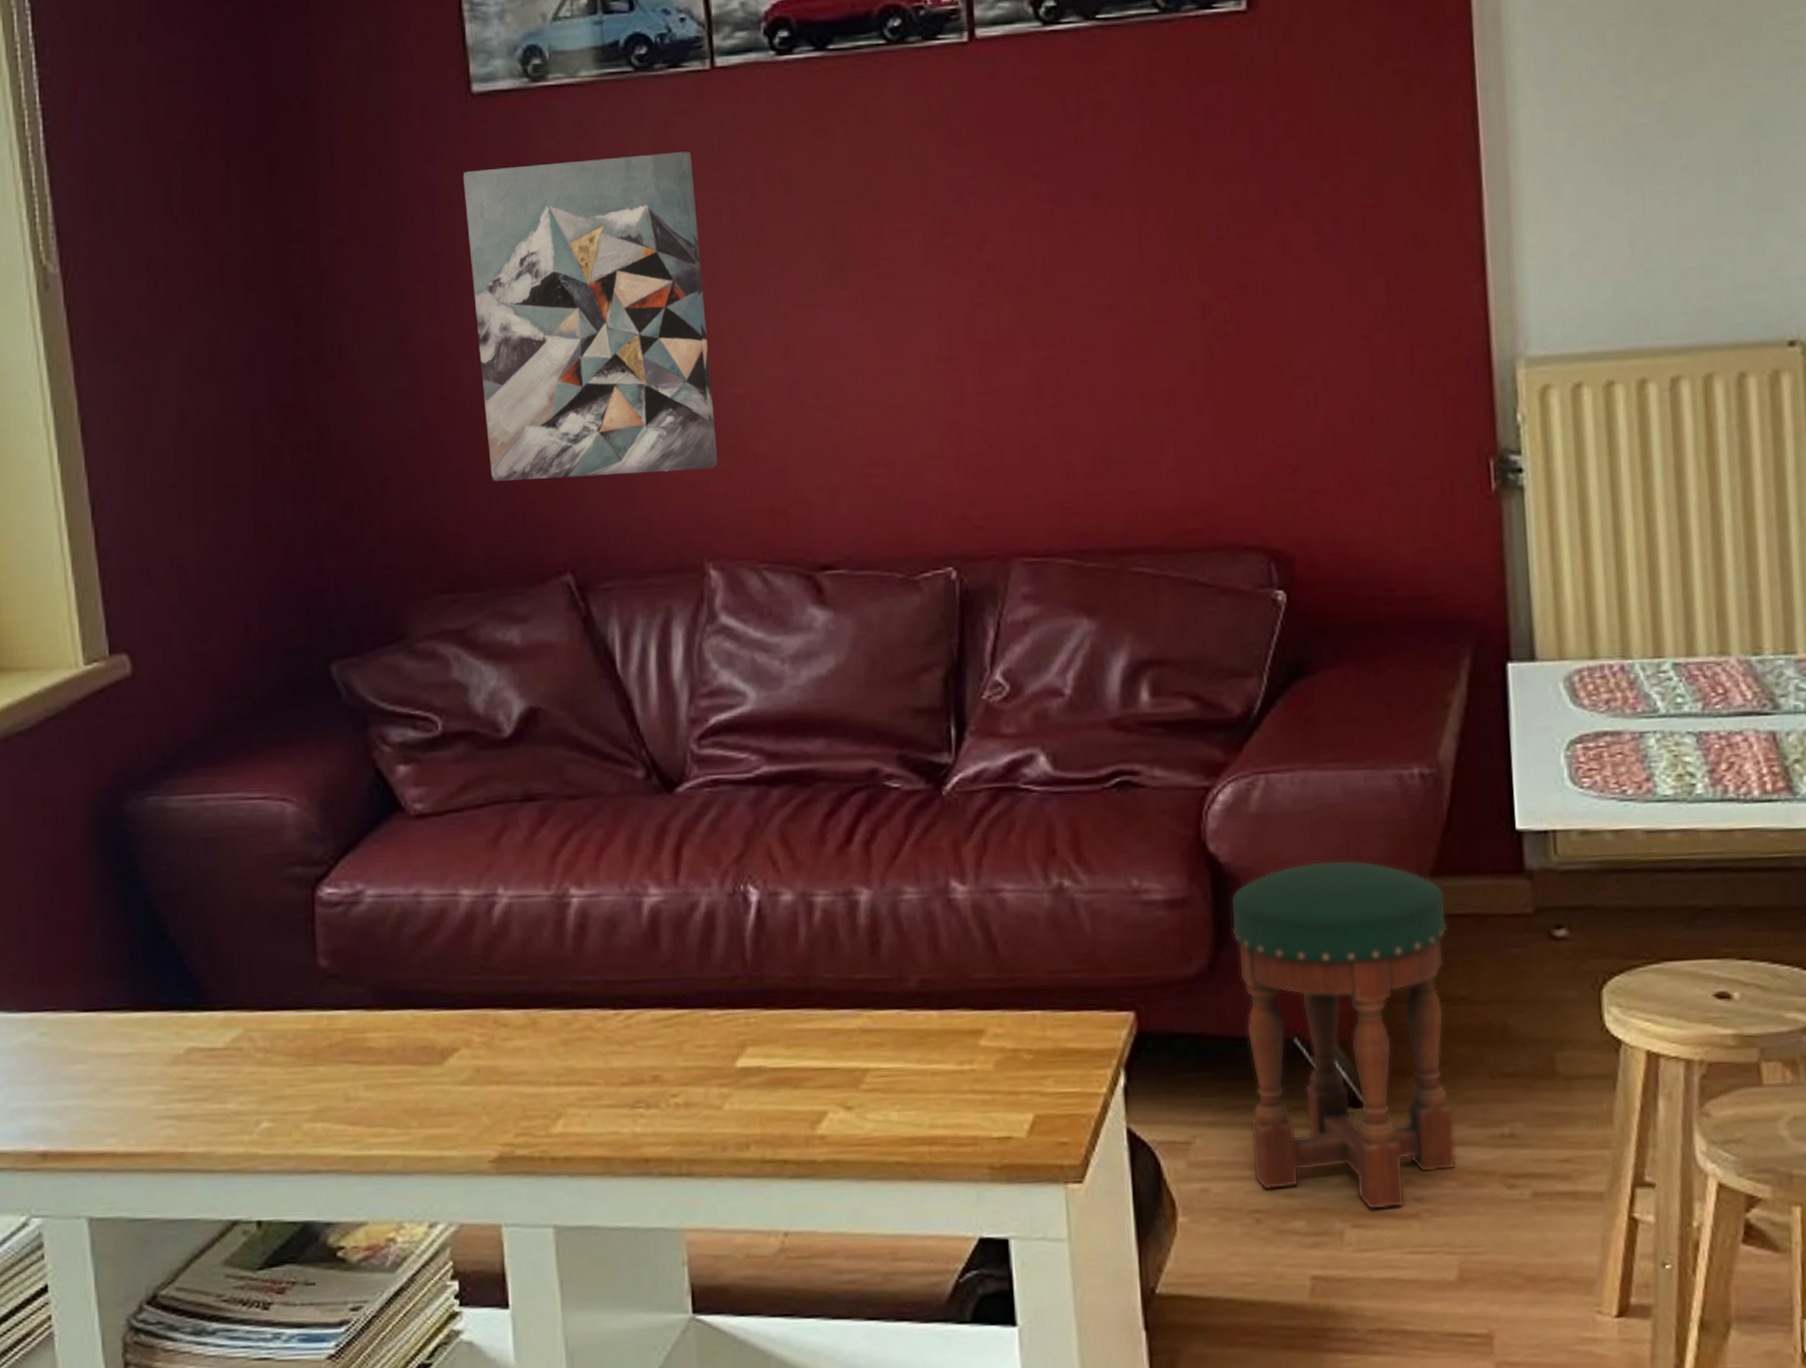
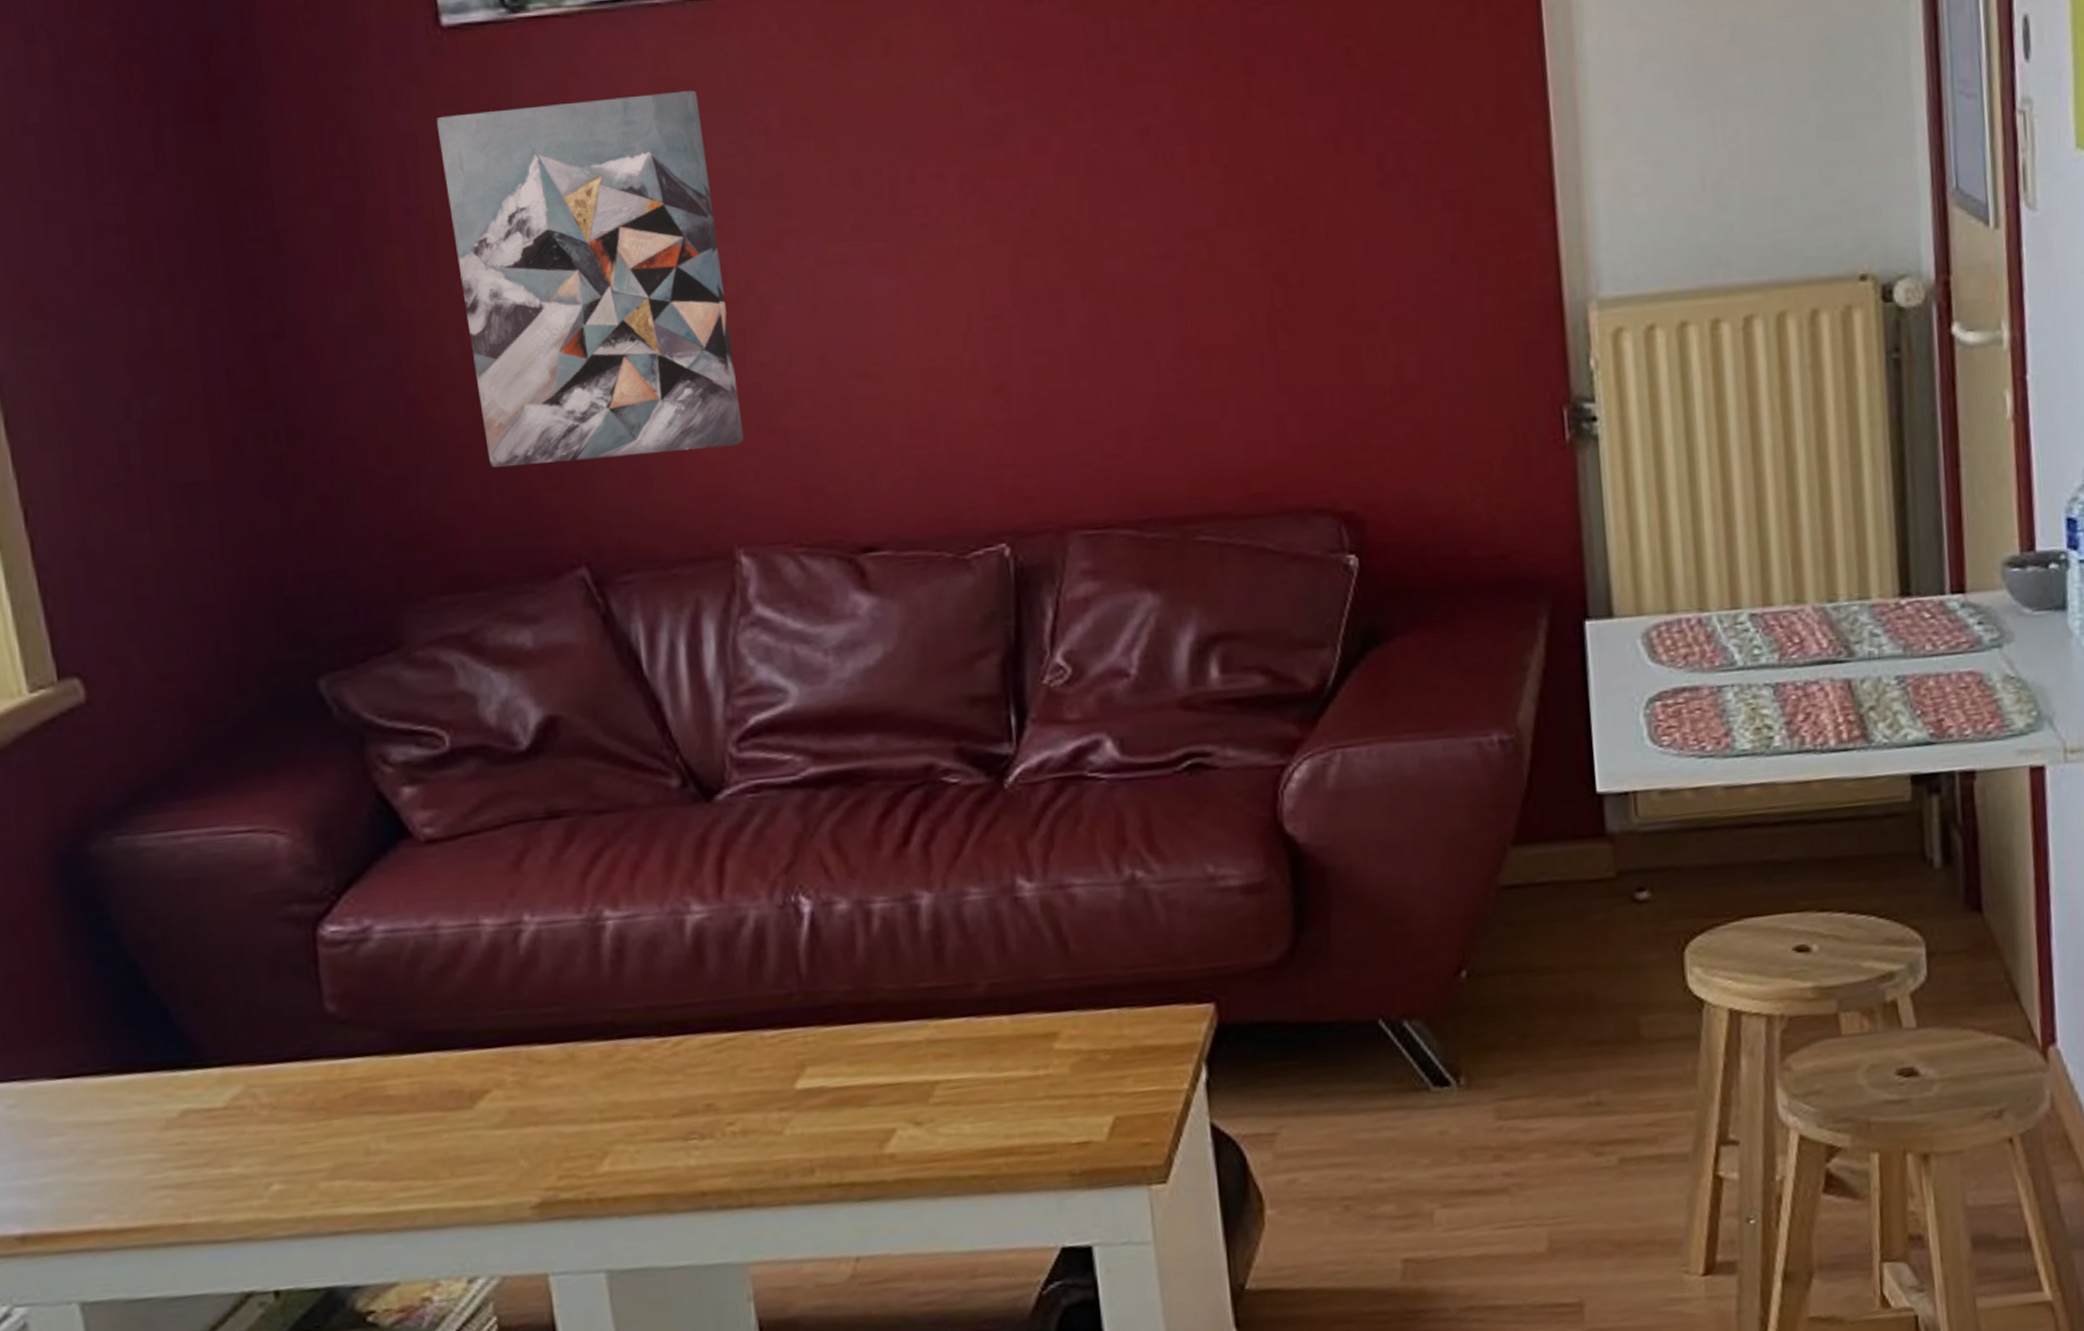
stool: present [1230,860,1457,1210] -> none [1309,833,1545,1189]

